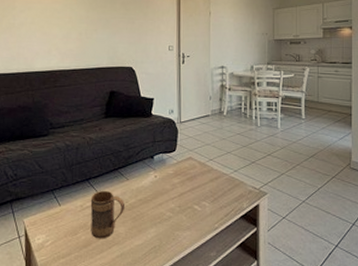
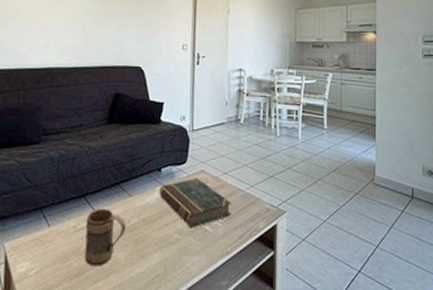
book: none [153,164,217,207] -> present [159,178,231,228]

